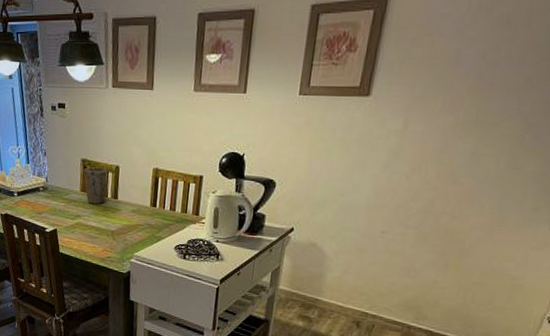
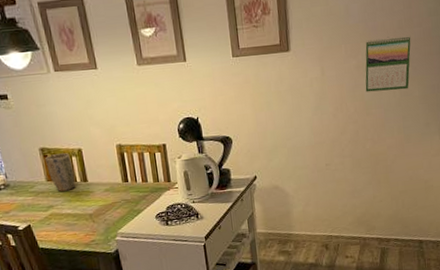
calendar: none [457,93,541,161] -> present [365,36,411,92]

